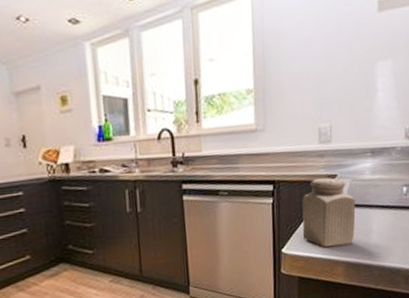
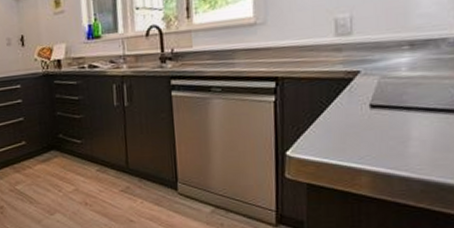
salt shaker: present [302,177,356,248] -> none [312,74,387,153]

